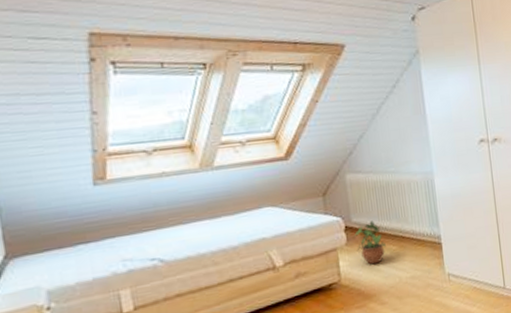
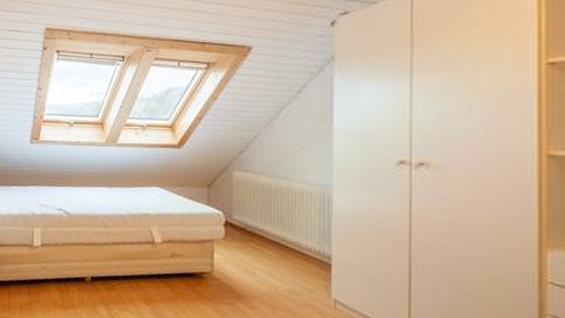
potted plant: present [353,221,386,265] -> none [232,222,265,267]

